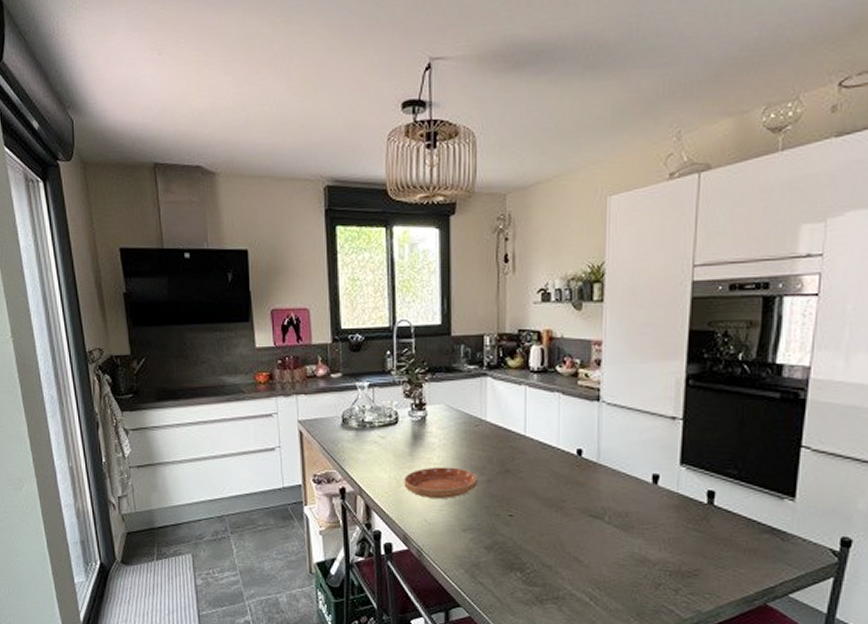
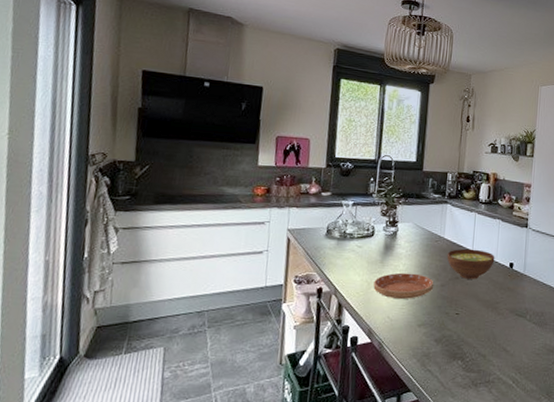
bowl: none [491,433,556,472] -> present [446,248,495,279]

